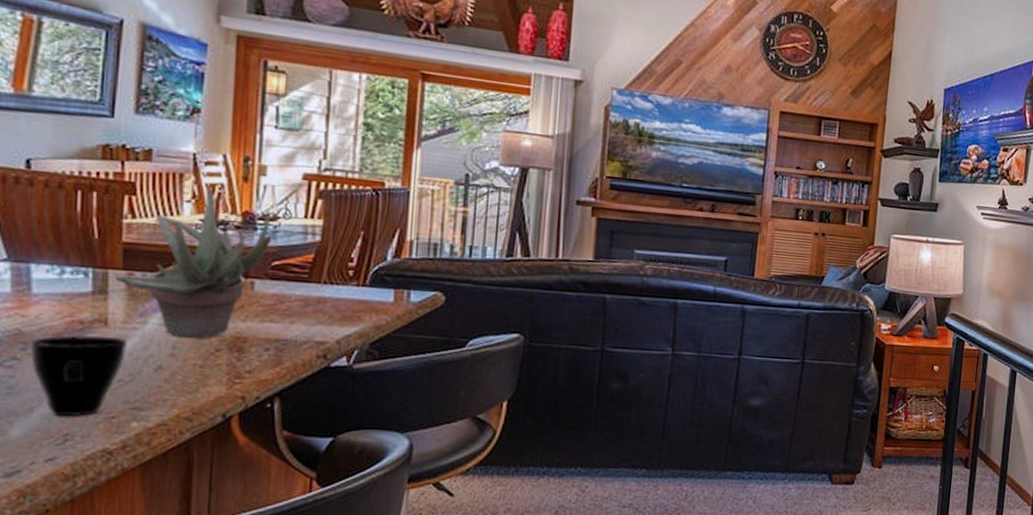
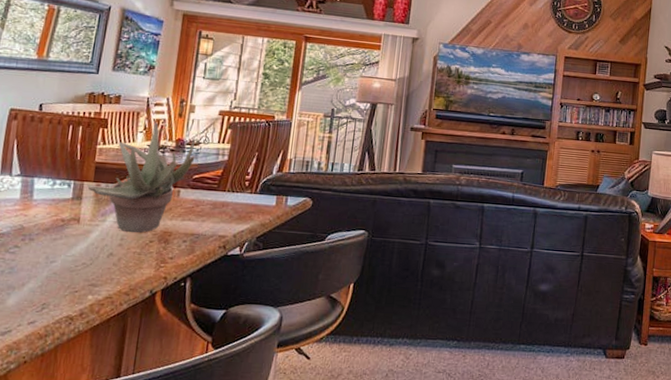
cup: present [31,335,127,417] -> none [27,230,91,291]

